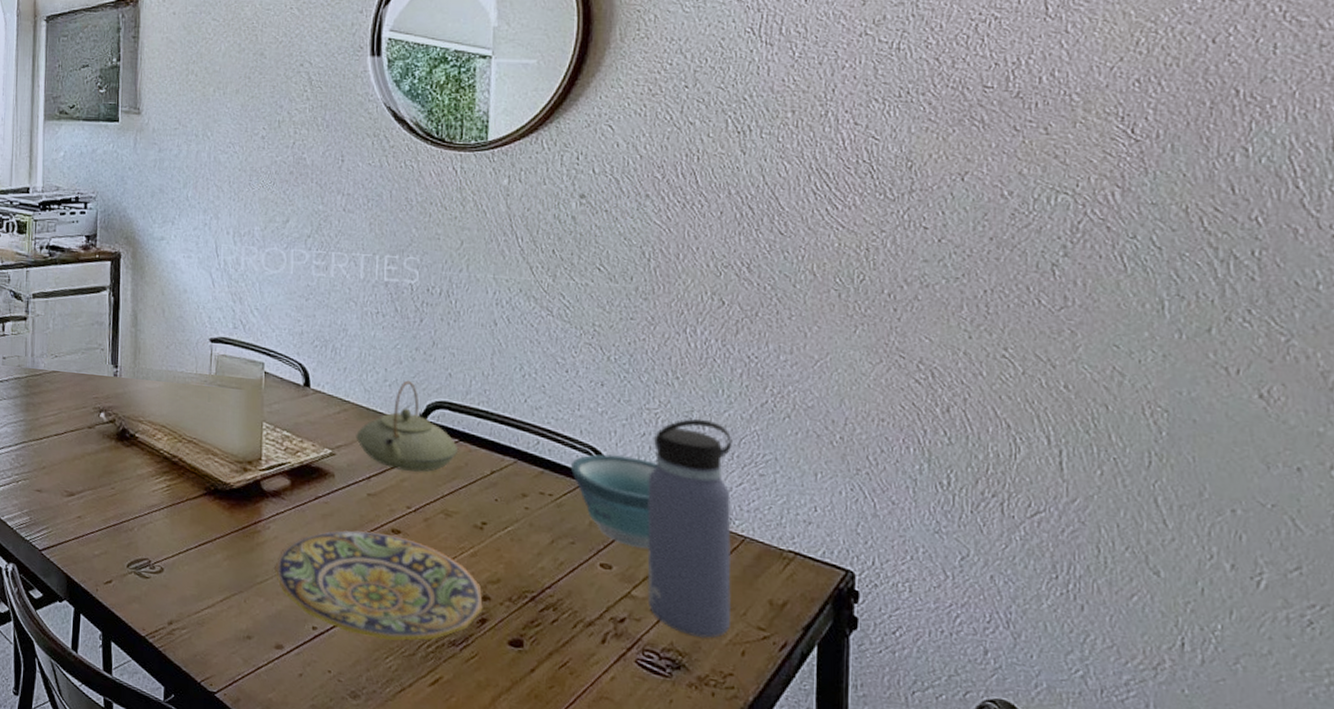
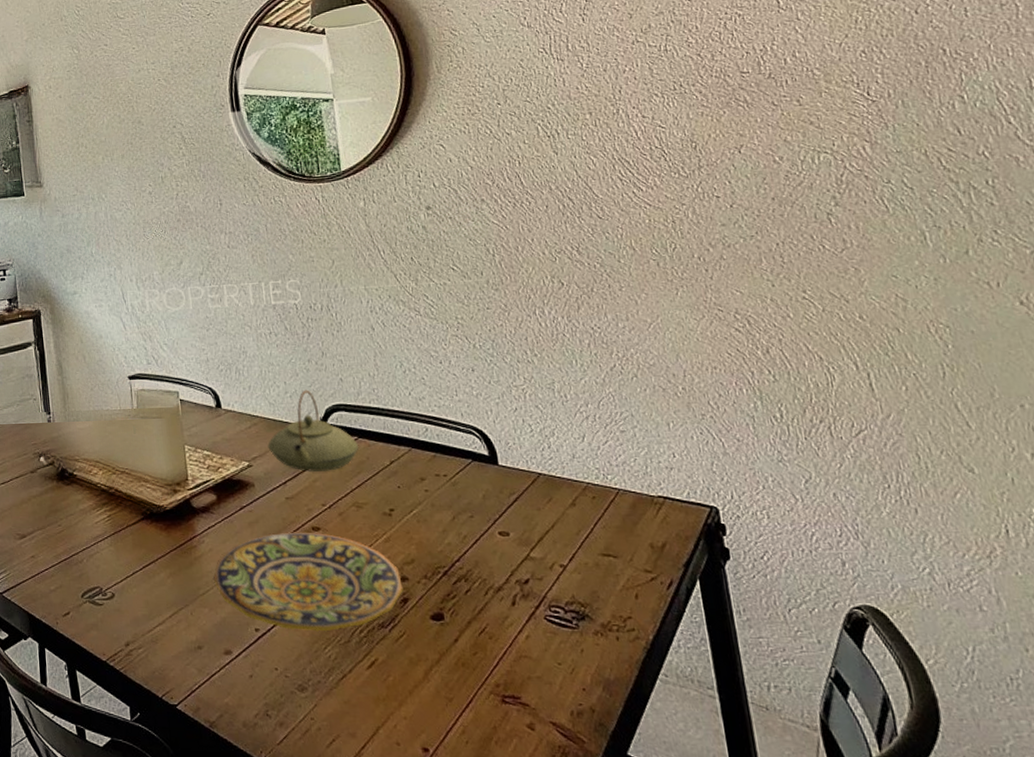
bowl: present [570,454,658,548] -> none [457,430,538,513]
water bottle: present [646,419,733,639] -> none [525,389,621,588]

